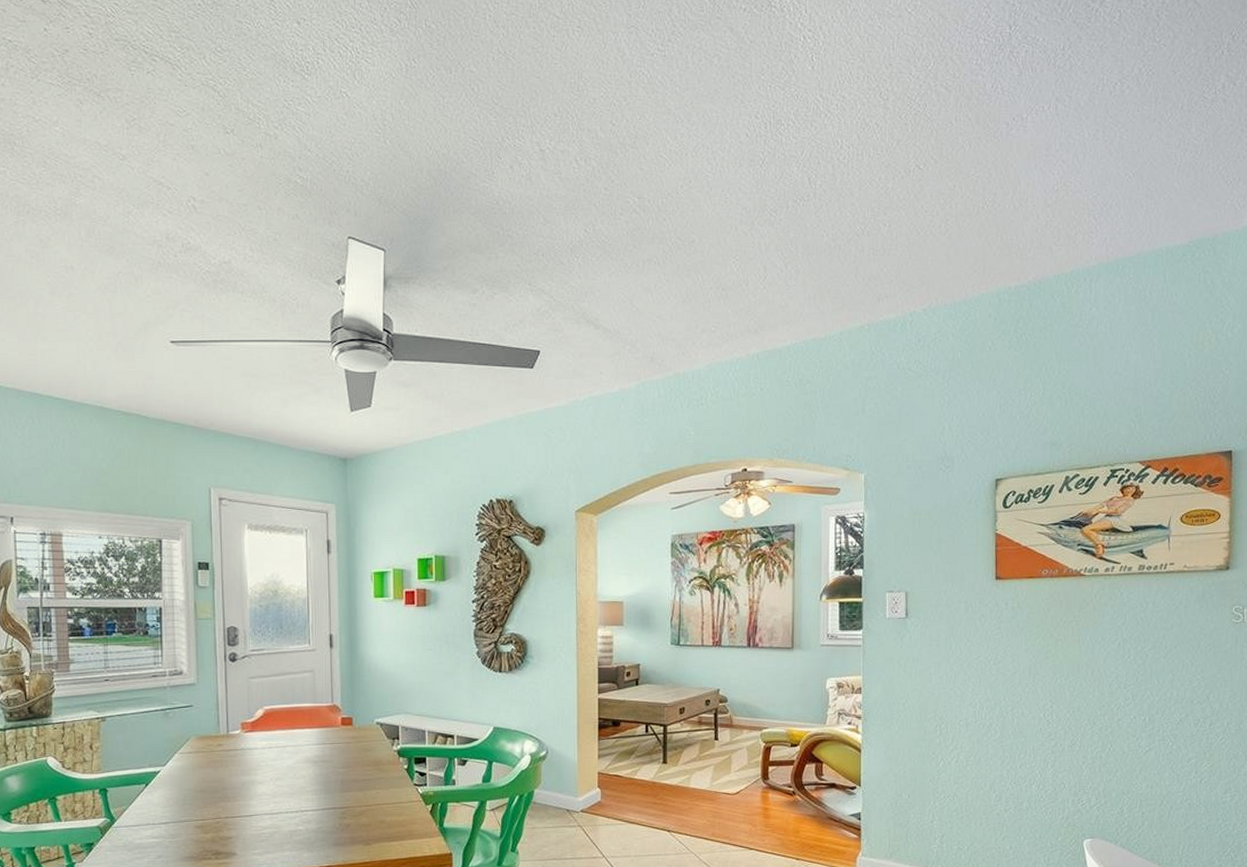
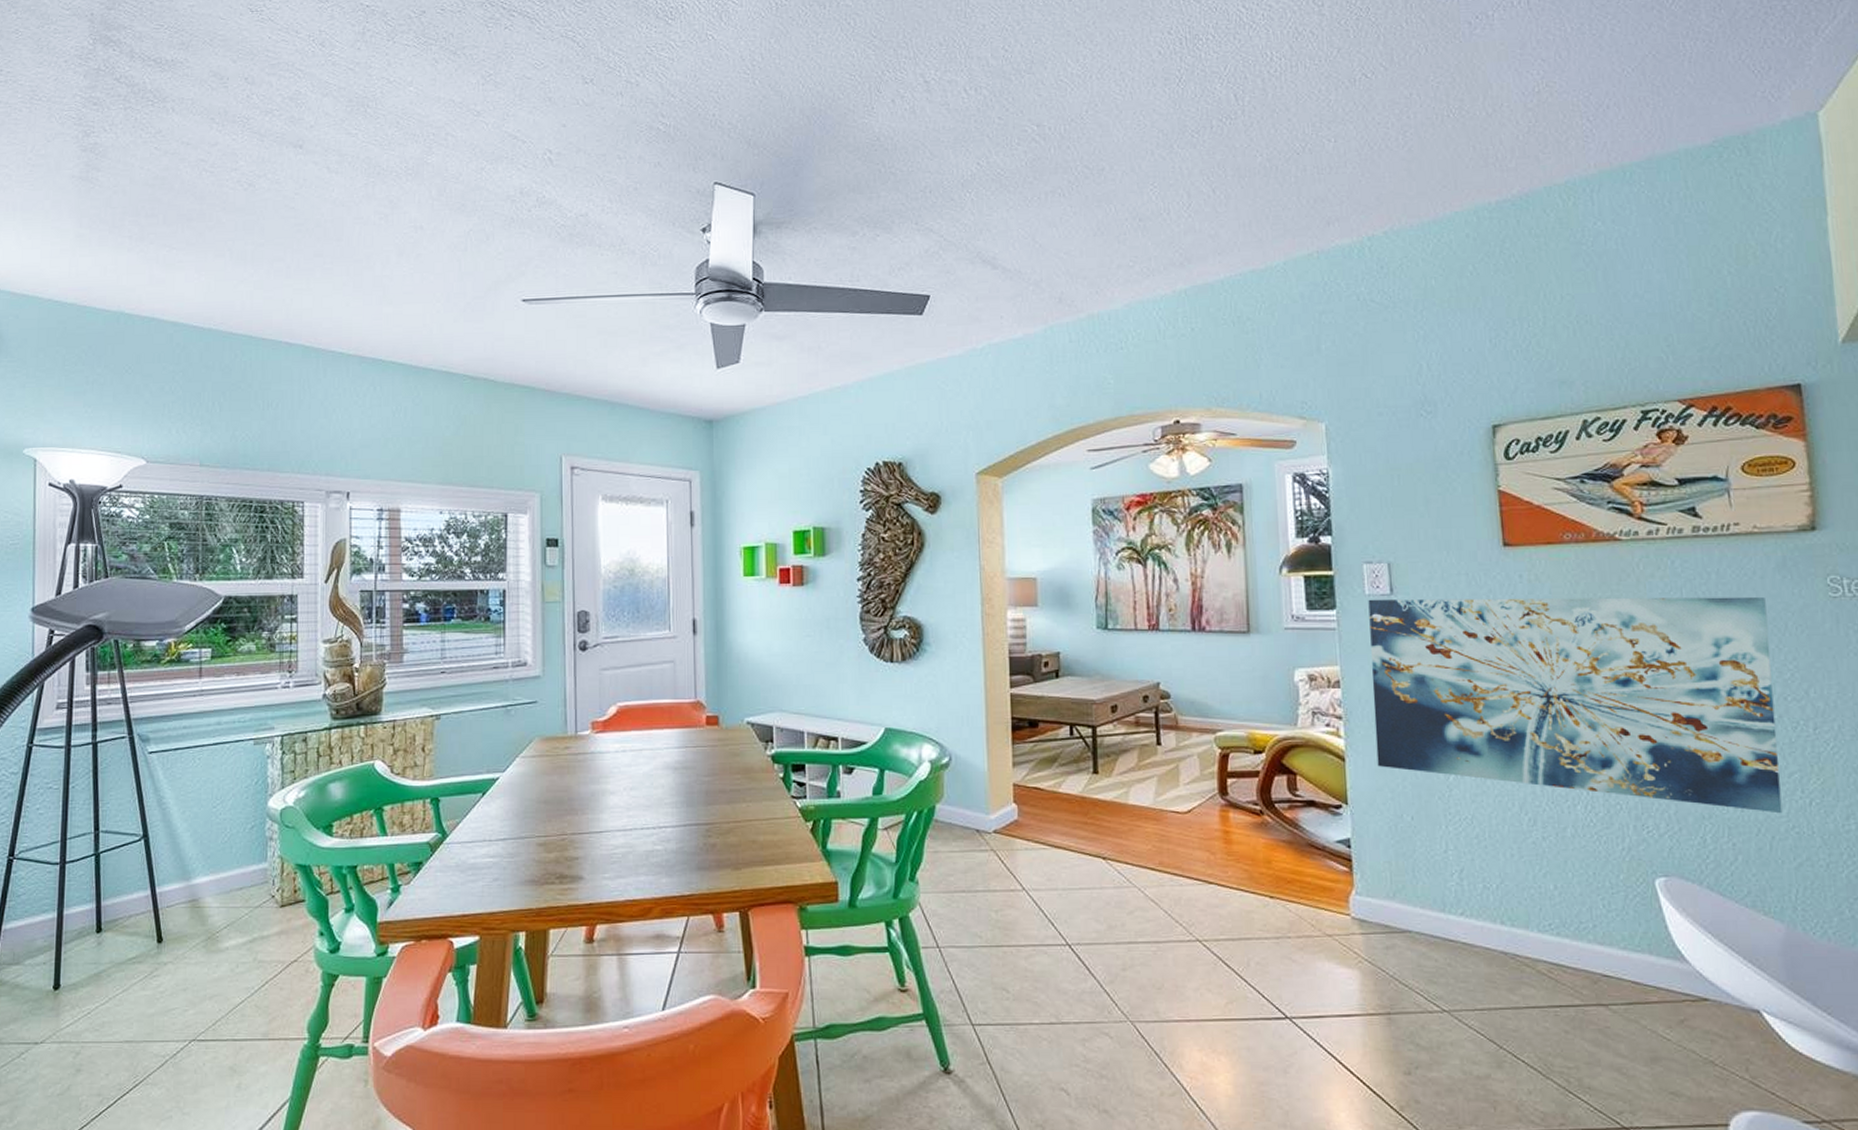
wall art: none [885,621,1186,790] -> present [1368,596,1783,814]

